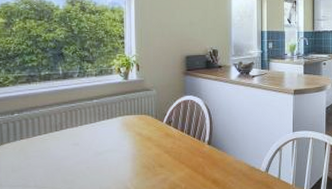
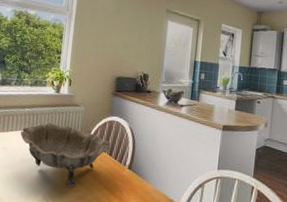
decorative bowl: none [92,111,187,172] -> present [21,122,110,187]

